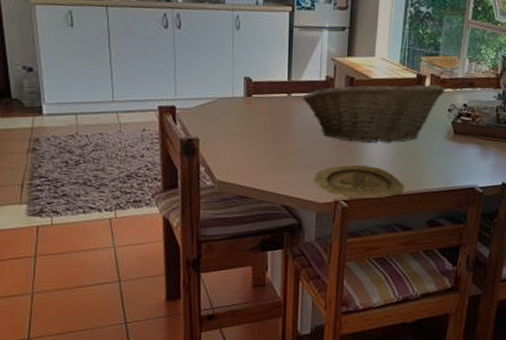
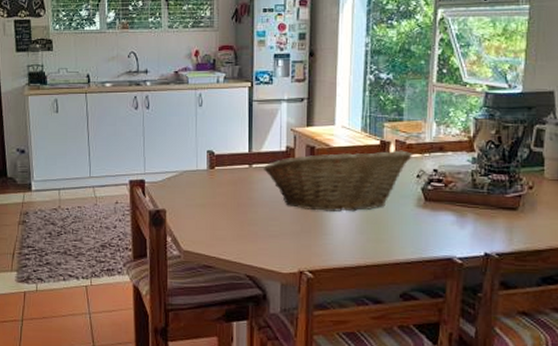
plate: present [313,164,405,199] -> none [276,234,373,269]

